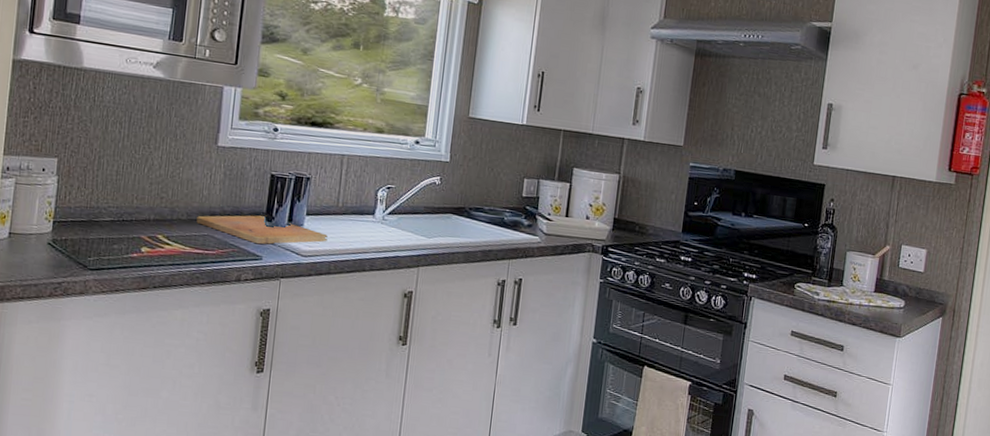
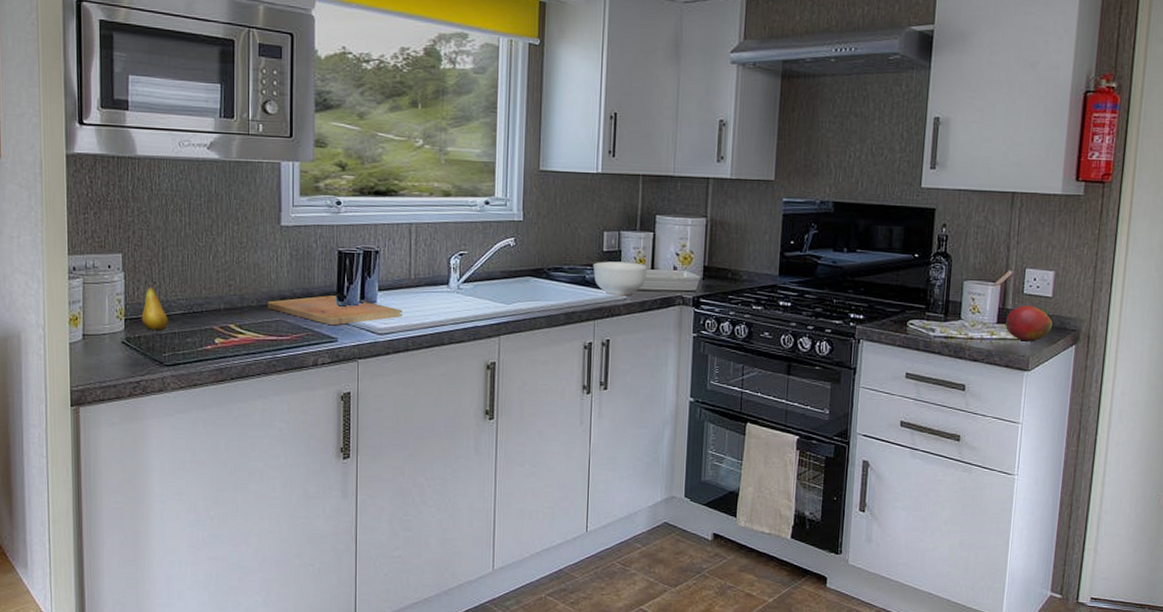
fruit: none [70,187,97,235] -> present [141,281,168,330]
bowl: none [511,205,563,240] -> present [592,261,648,296]
fruit: none [881,278,923,311] -> present [1005,306,1052,342]

